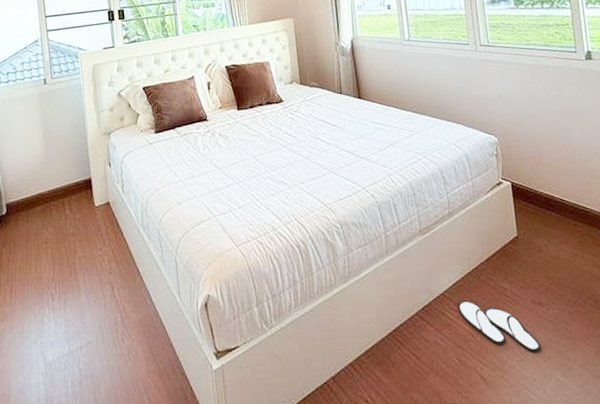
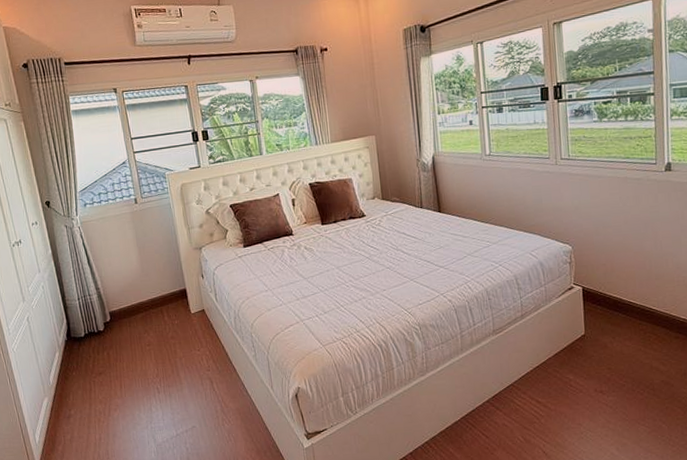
slippers: present [458,300,542,352] -> none [526,389,600,432]

